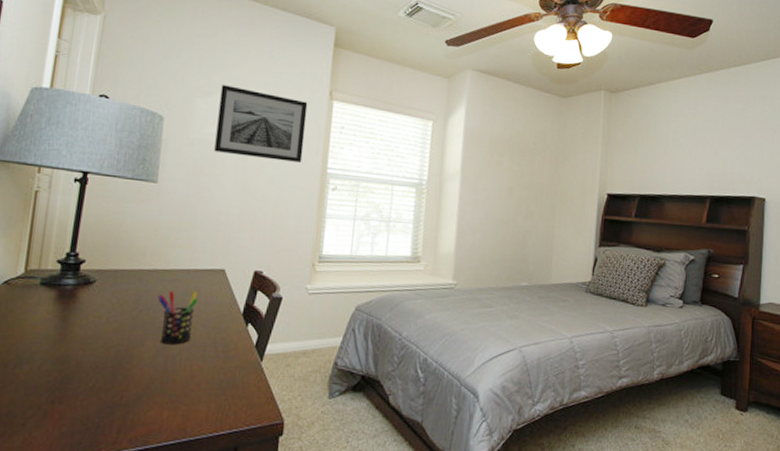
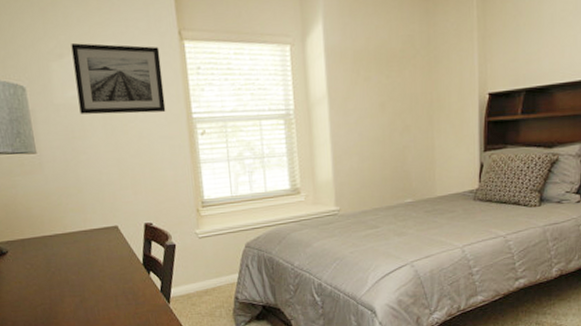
pen holder: present [157,290,199,345] -> none [64,249,103,299]

